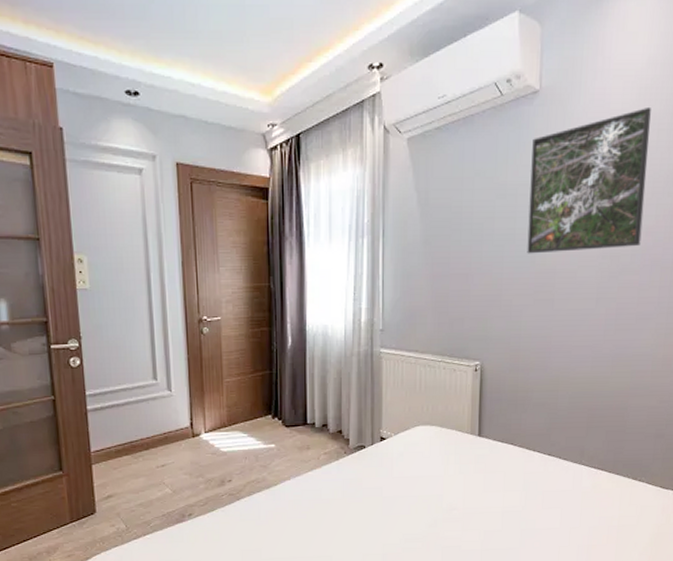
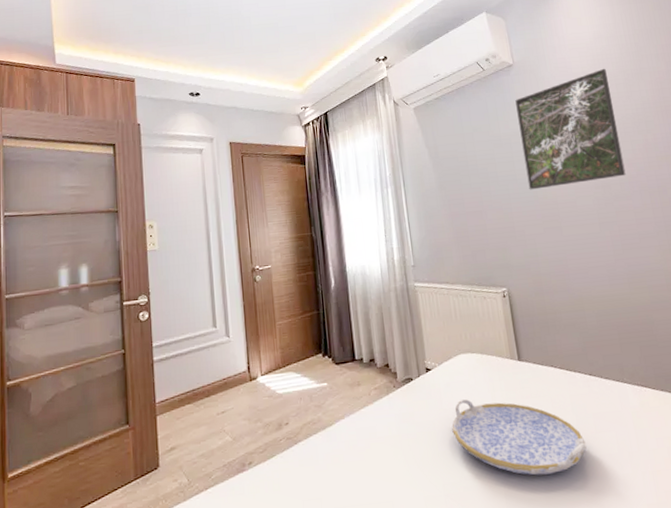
serving tray: none [399,470,530,543] -> present [452,399,587,476]

